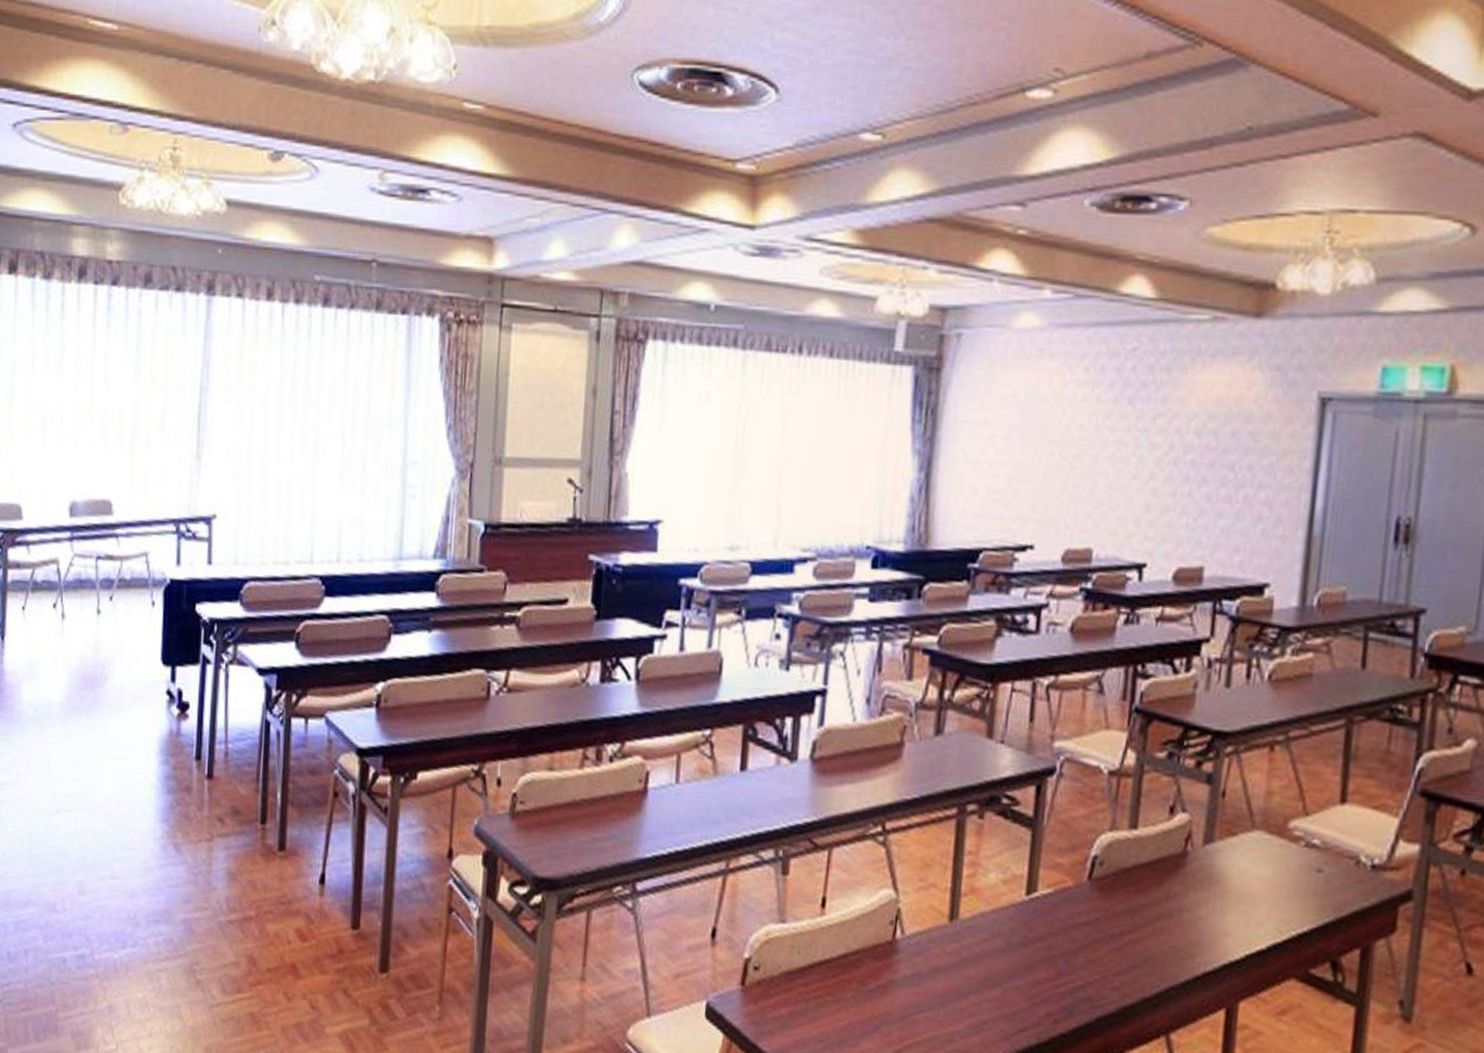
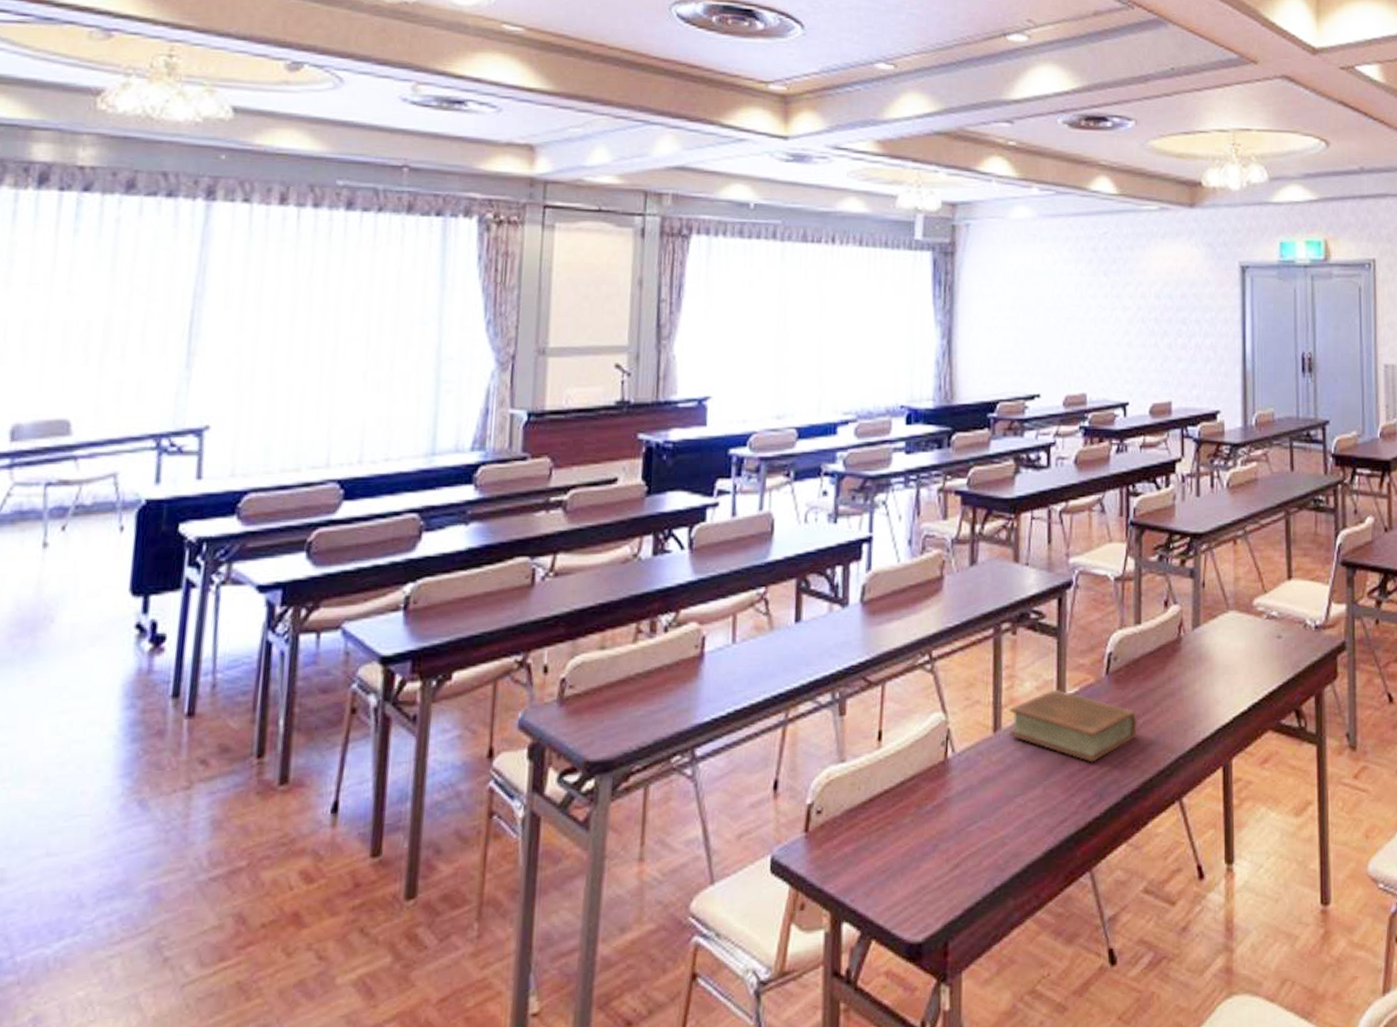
book: none [967,885,1123,974] -> present [1009,689,1138,763]

